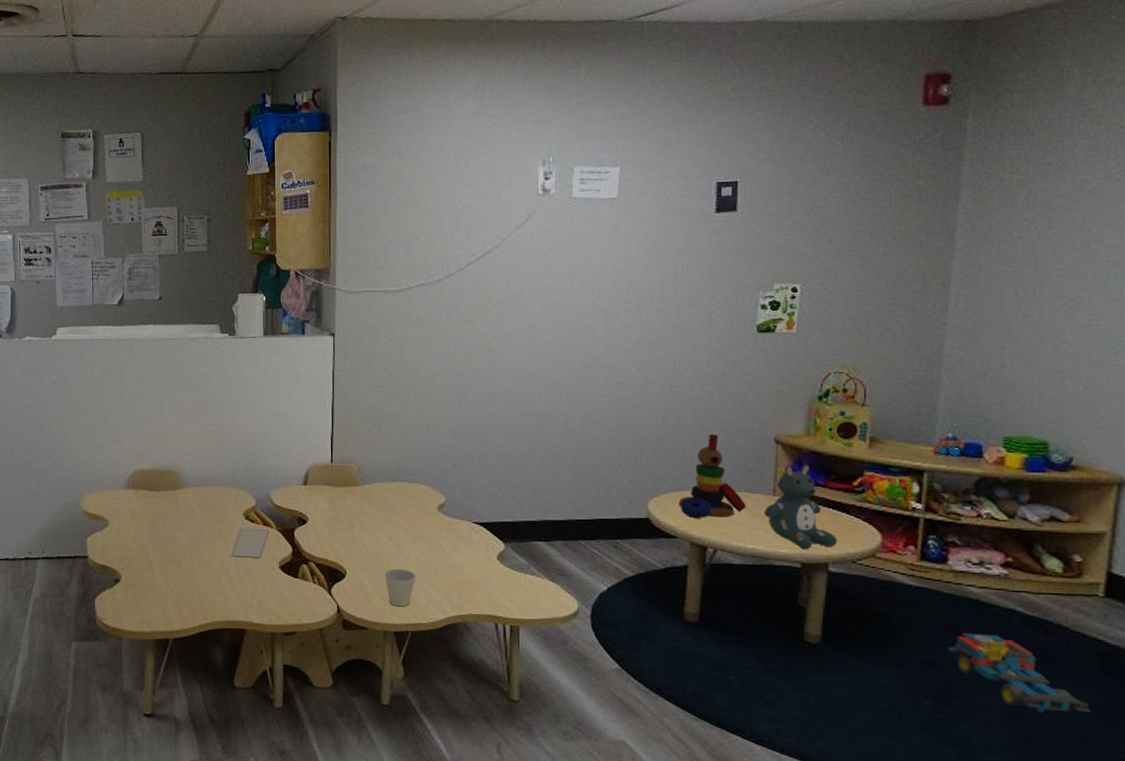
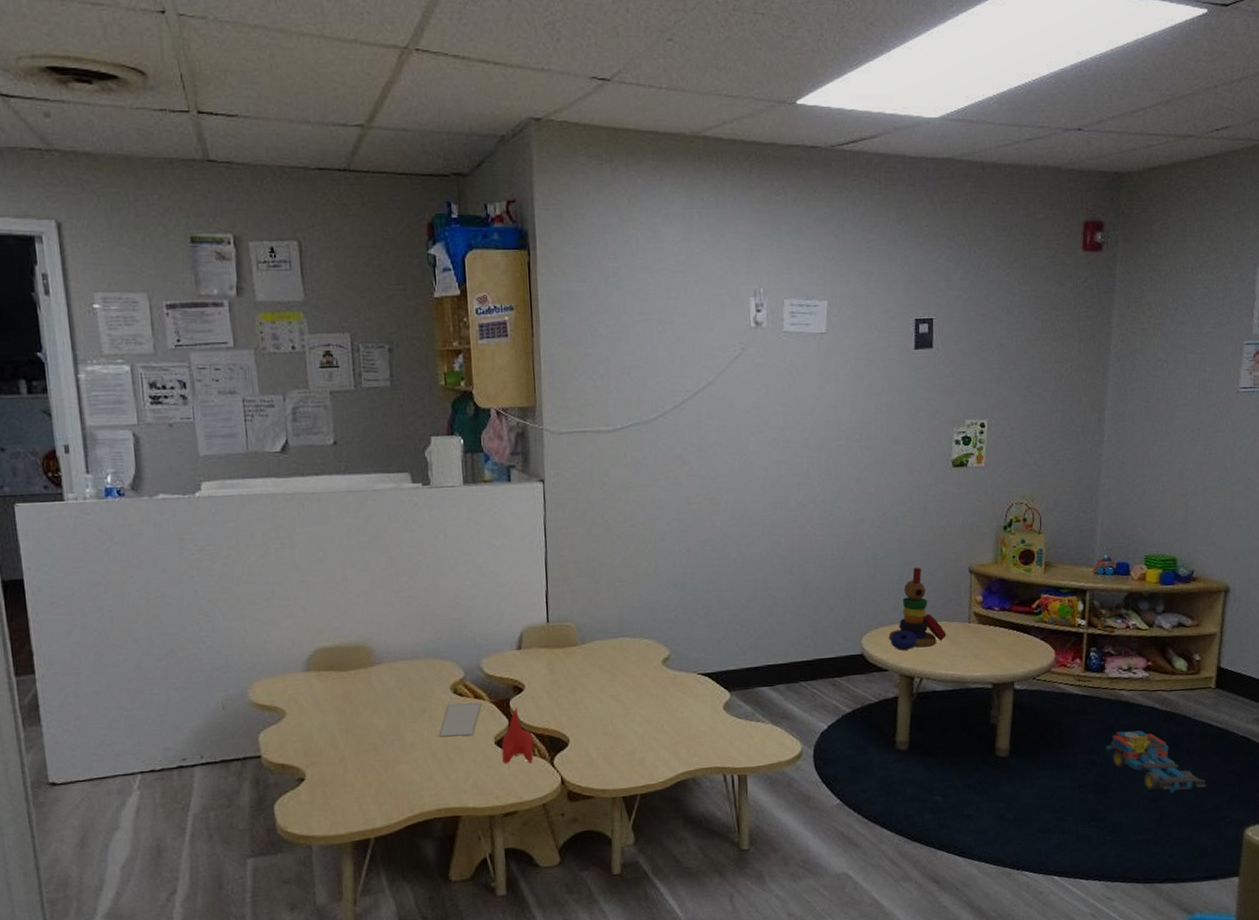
toy dinosaur: none [285,537,314,590] -> present [501,708,534,764]
cup: present [384,568,416,607] -> none [610,729,643,771]
stuffed animal: present [764,465,837,550] -> none [961,591,1021,671]

